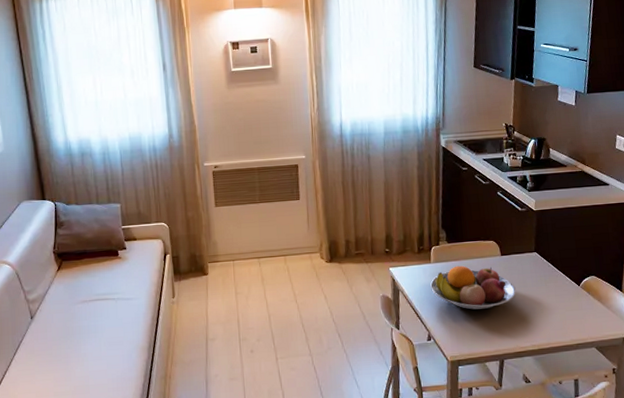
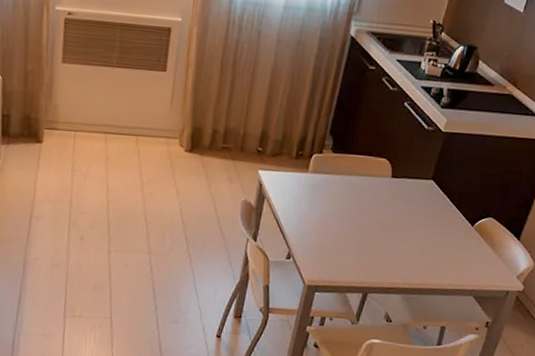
fruit bowl: present [430,265,516,310] -> none [302,180,400,235]

